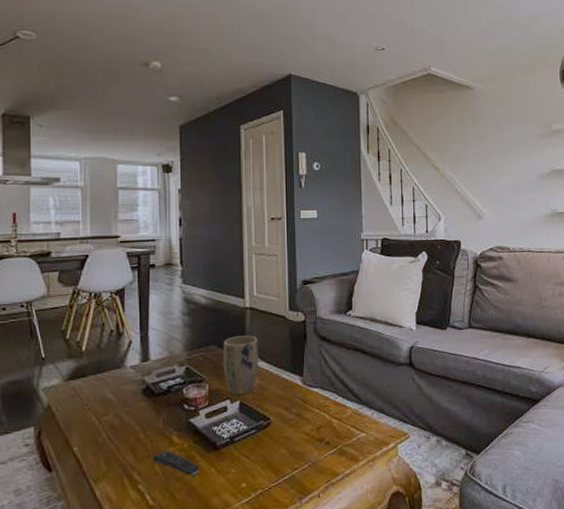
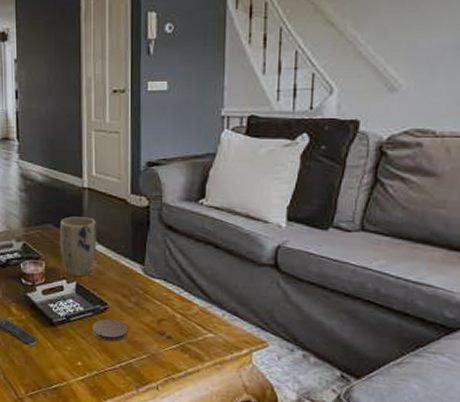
coaster: none [256,433,290,457] -> present [92,318,128,342]

